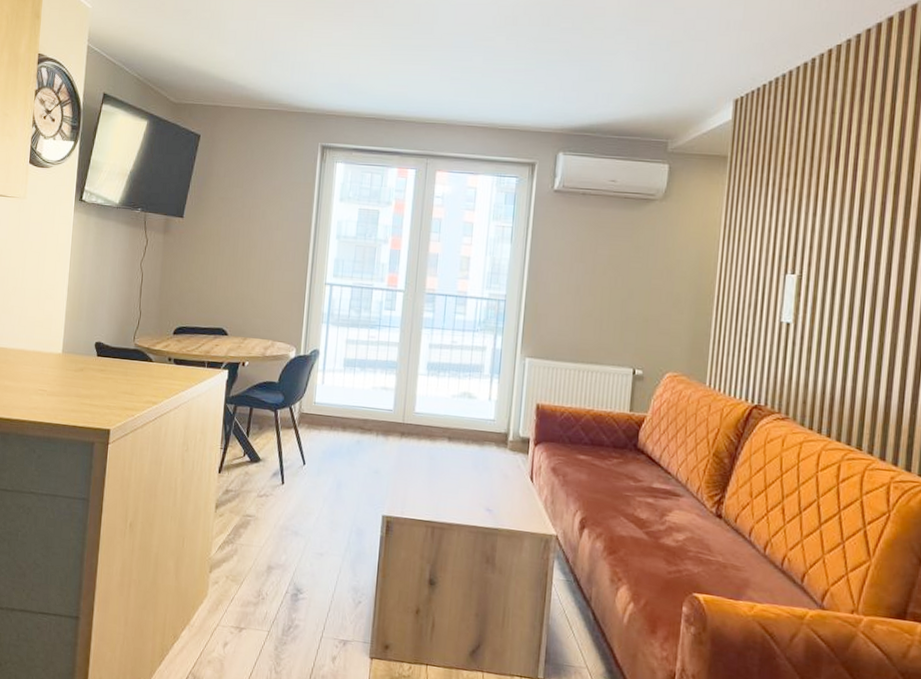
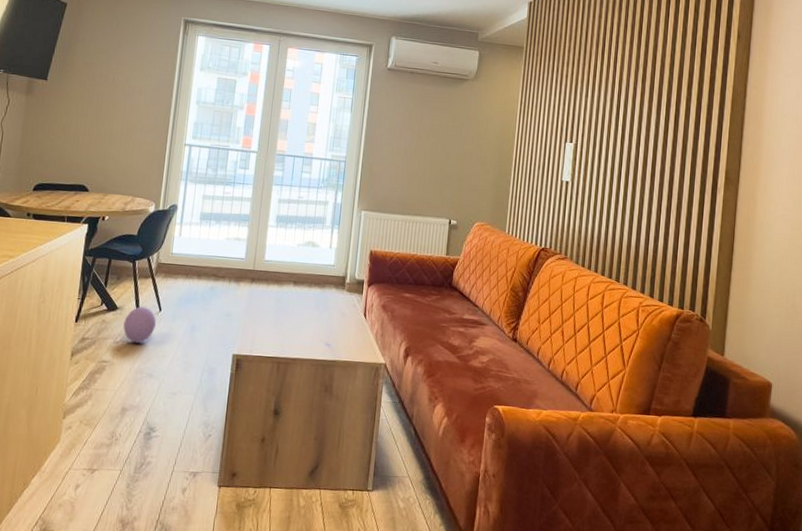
ball: none [266,459,300,498] -> present [123,307,156,343]

